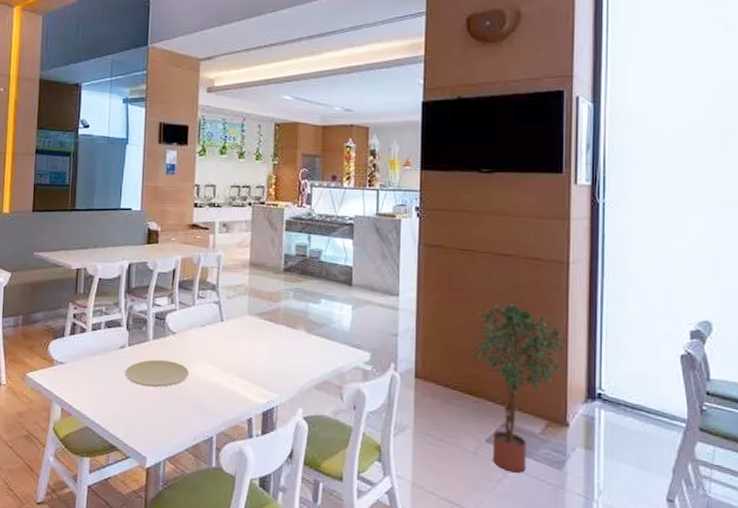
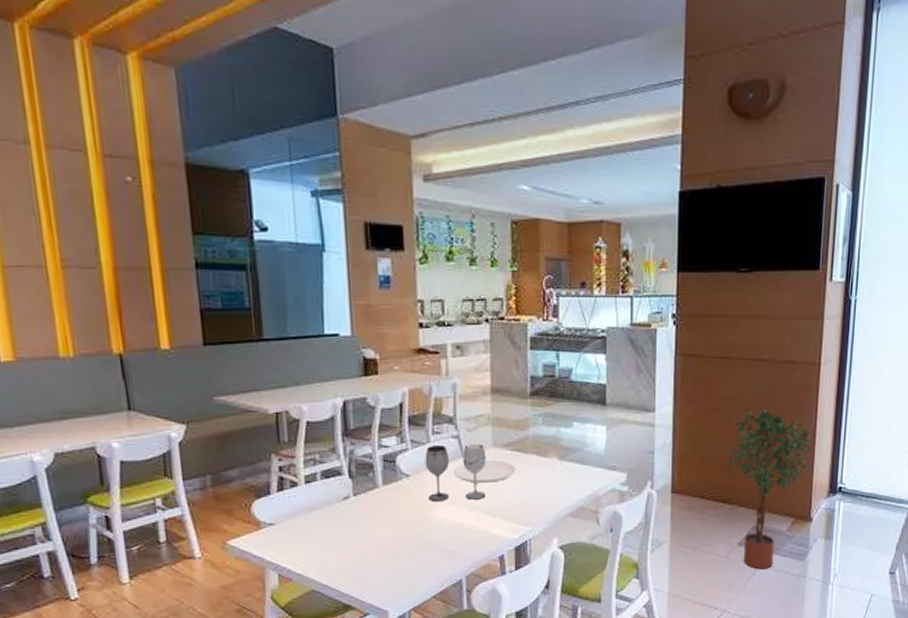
plate: present [125,360,189,388] -> none [352,506,429,538]
wineglass: none [189,308,242,362] -> present [425,443,486,502]
plate: none [212,327,268,348] -> present [453,460,516,483]

